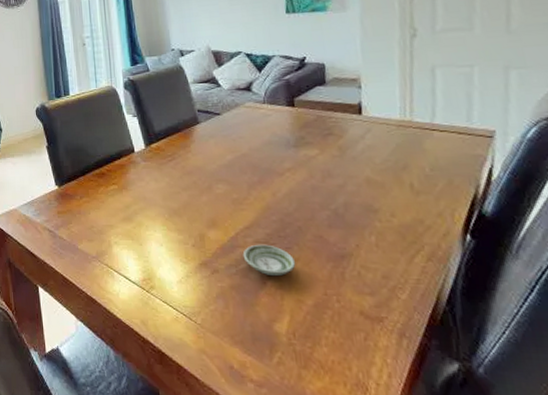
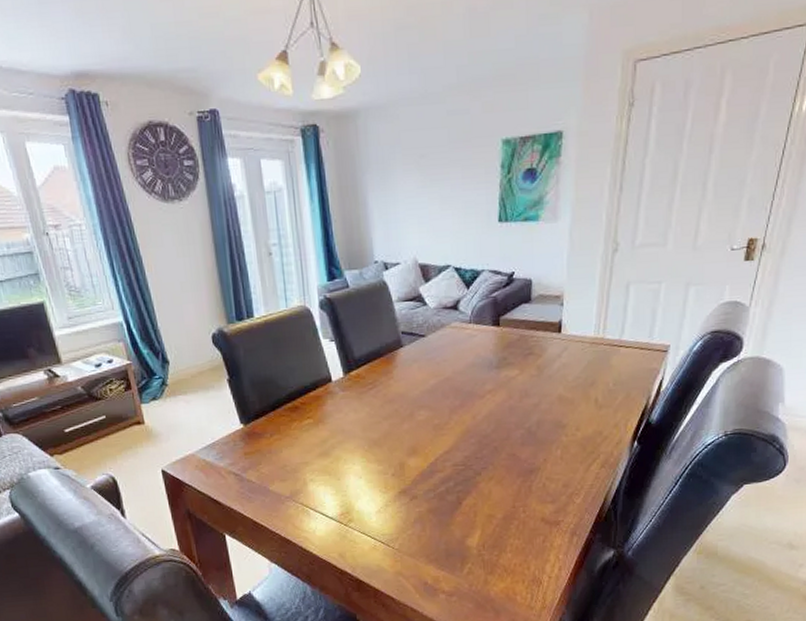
saucer: present [242,244,296,276] -> none [441,466,490,496]

